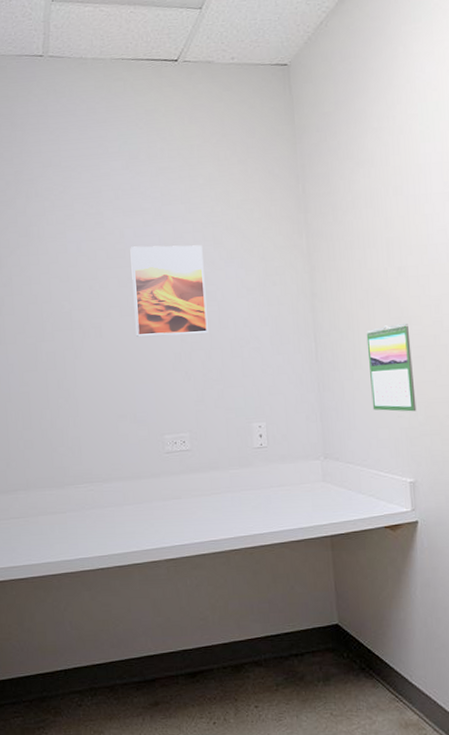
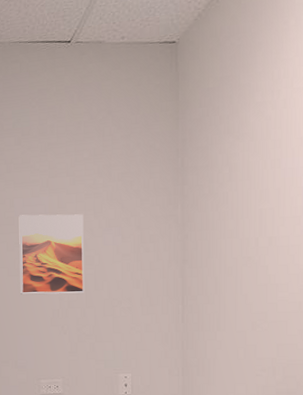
calendar: present [366,323,417,412] -> none [232,289,275,371]

